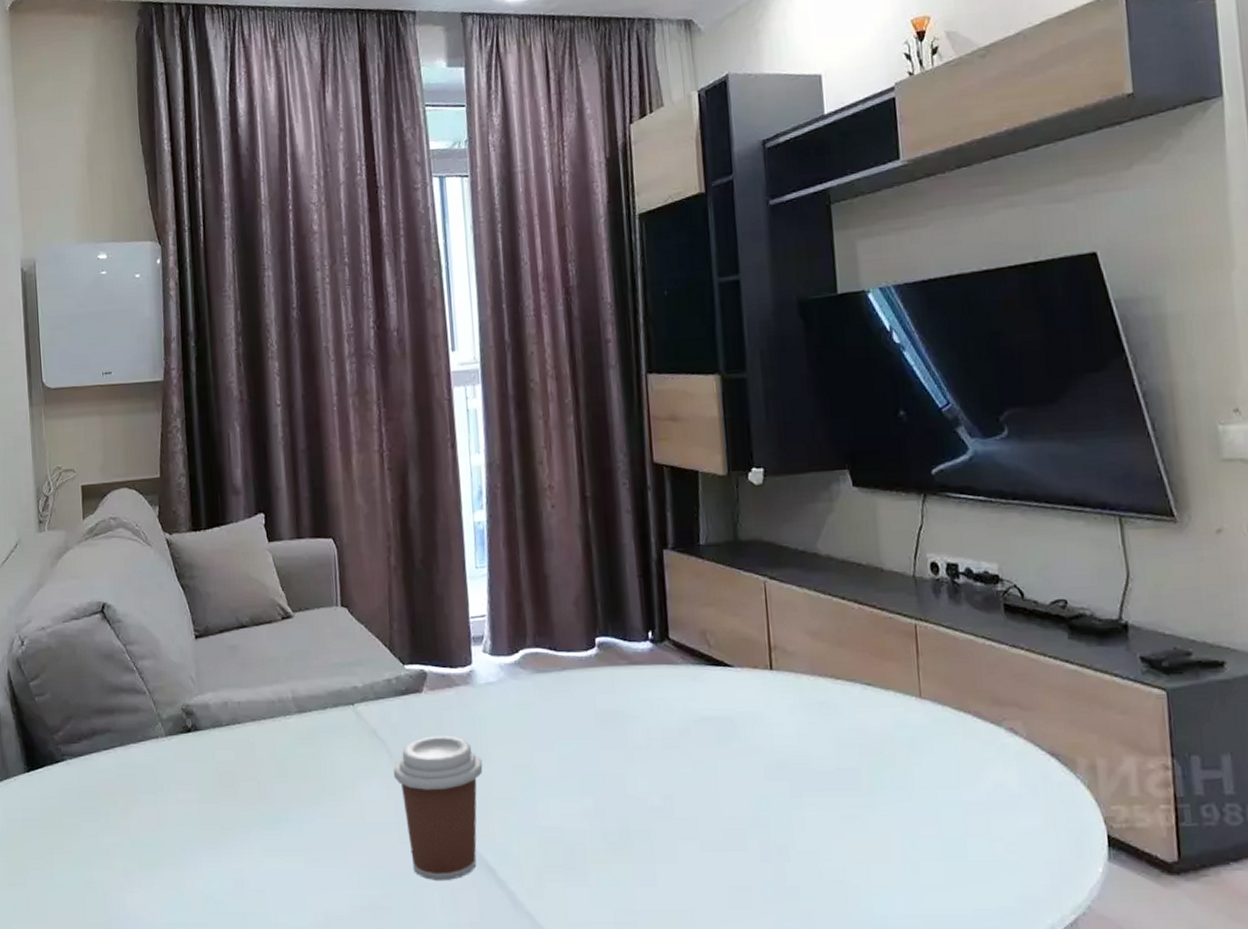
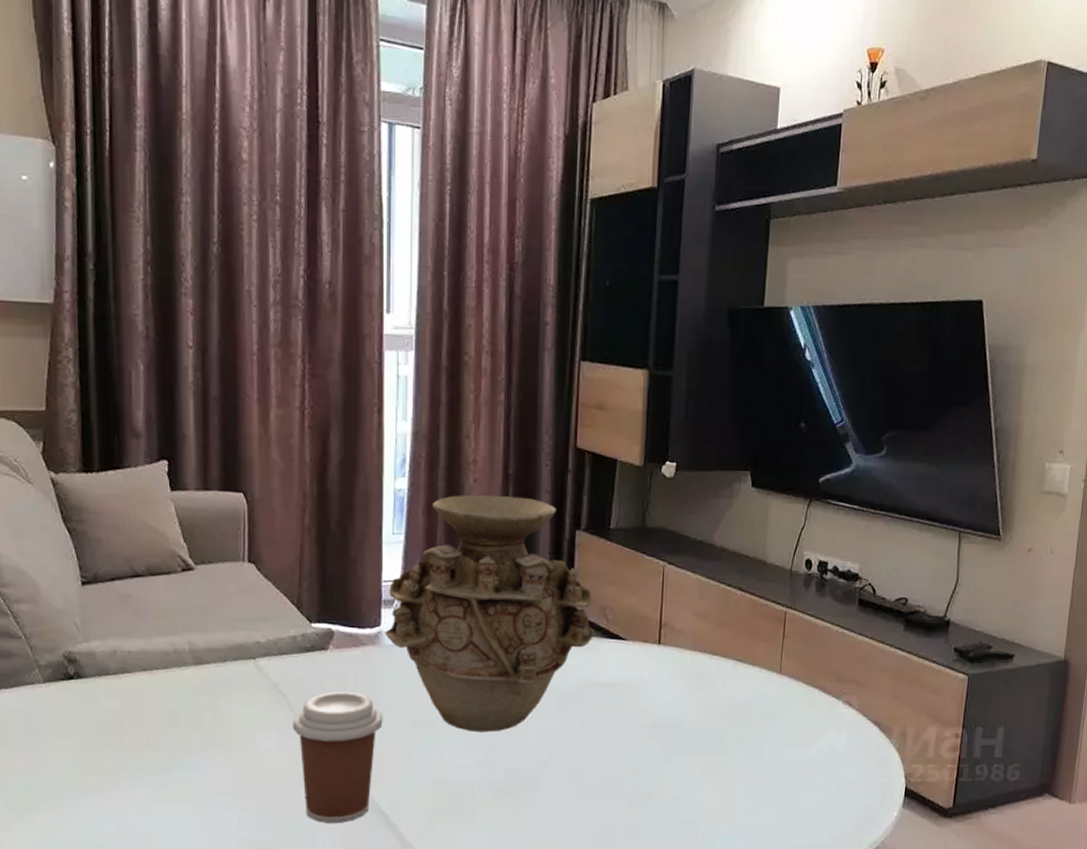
vase: none [477,519,696,777] -> present [385,494,594,732]

